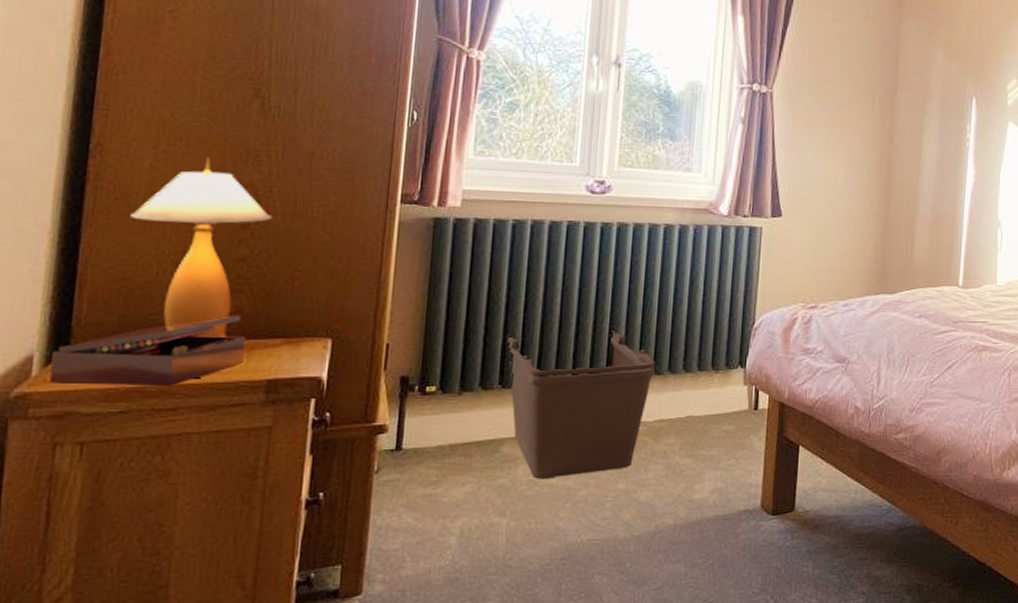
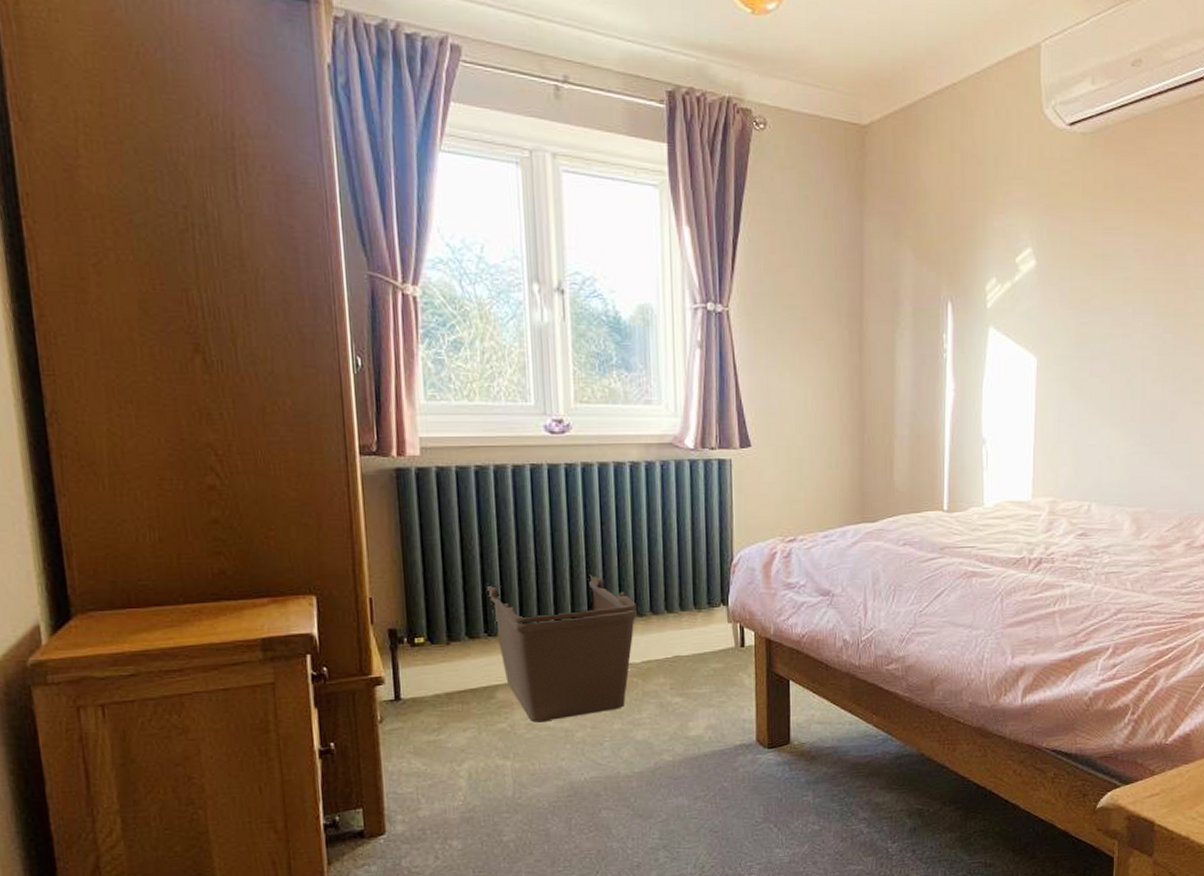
jewelry box: present [49,314,246,387] -> none [56,576,236,651]
table lamp: present [130,157,273,338] -> none [99,419,237,600]

